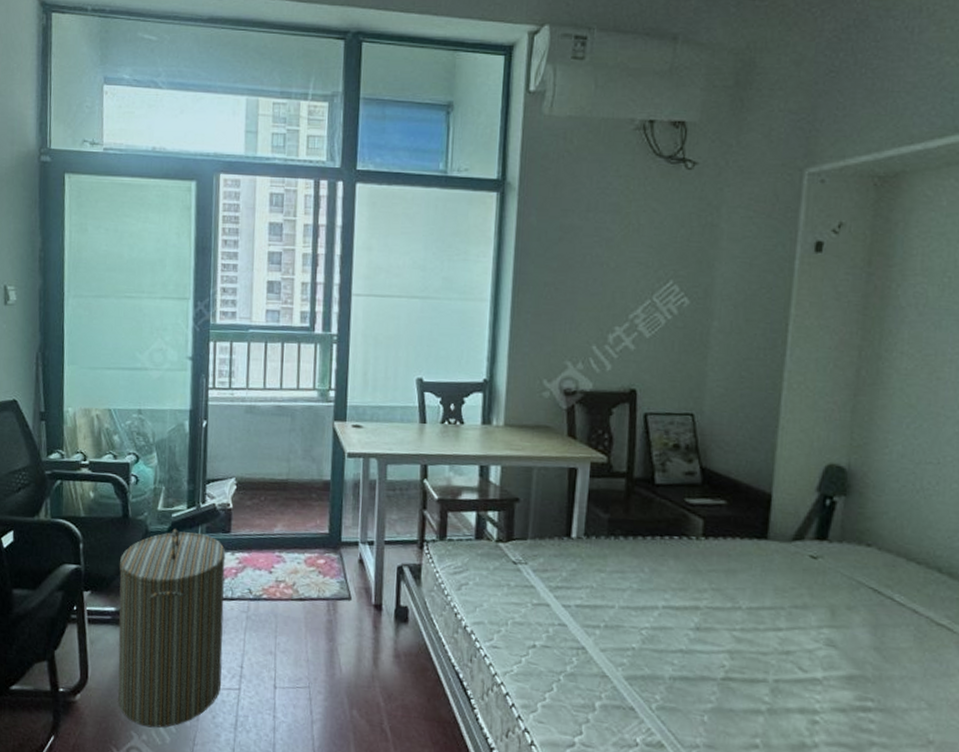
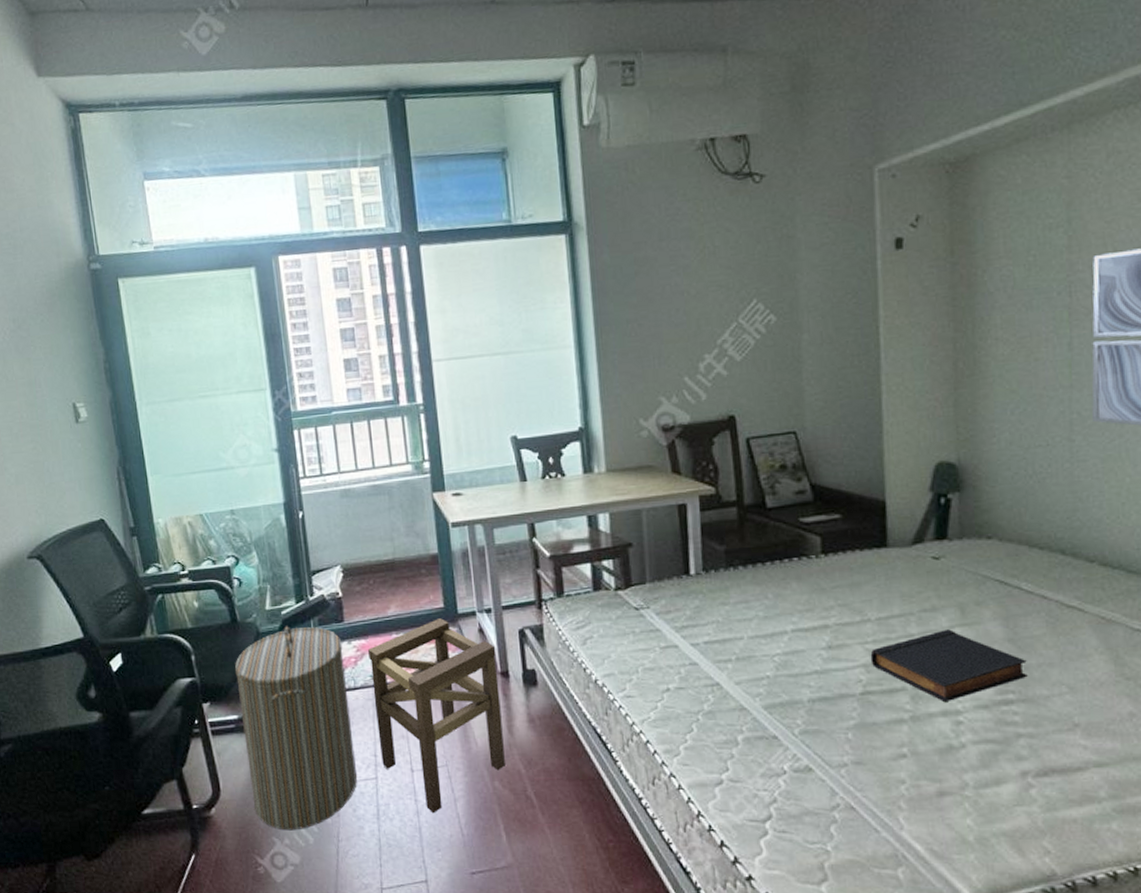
stool: none [247,543,373,732] -> present [368,618,505,814]
book: none [736,628,890,700] -> present [870,629,1028,701]

